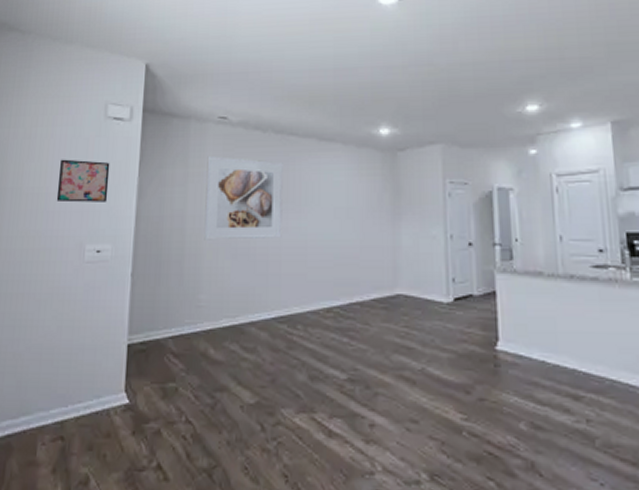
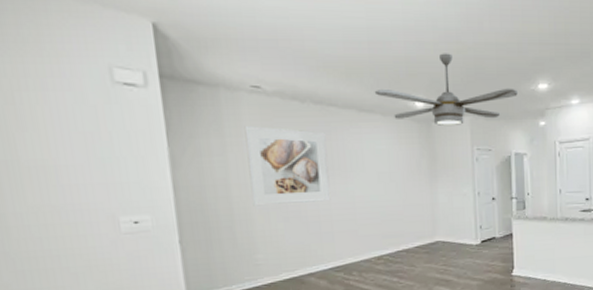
wall art: present [56,159,110,203] -> none [64,128,136,175]
ceiling fan: none [336,76,500,155] -> present [374,53,518,126]

